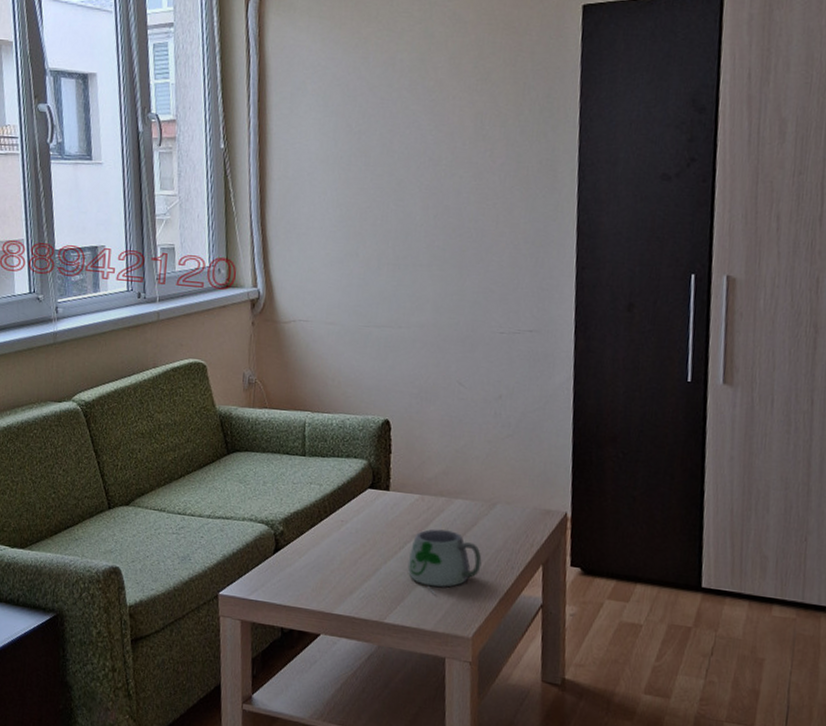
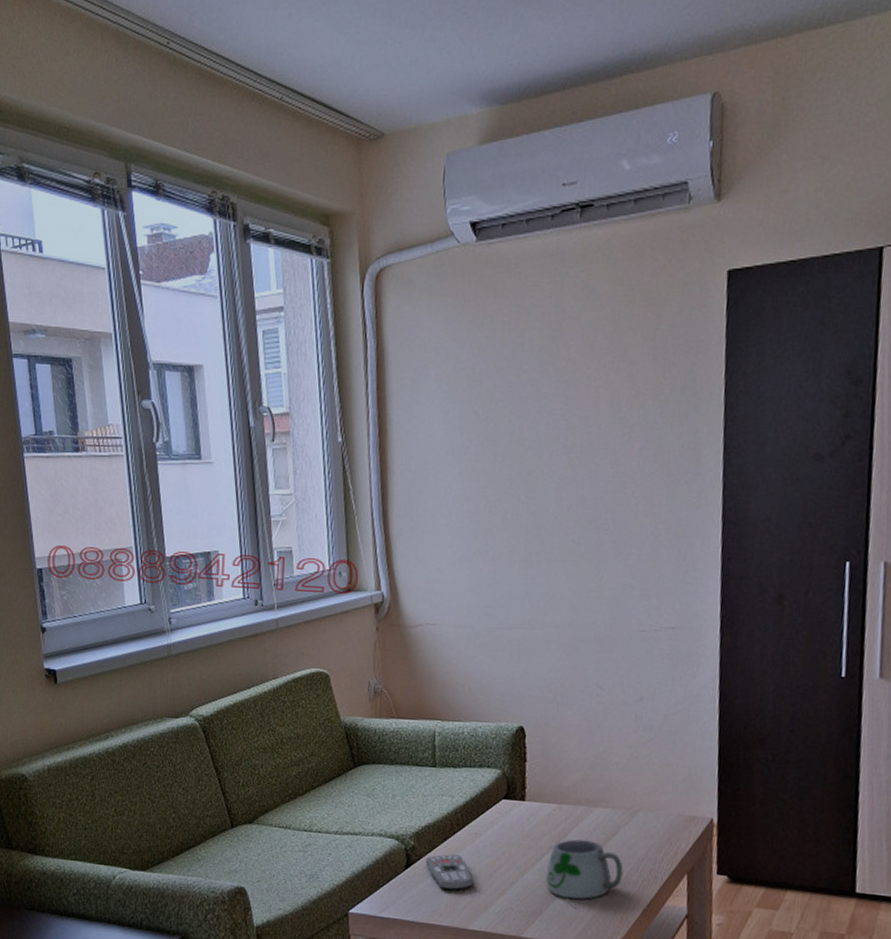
remote control: none [293,540,338,576] -> present [425,854,473,891]

